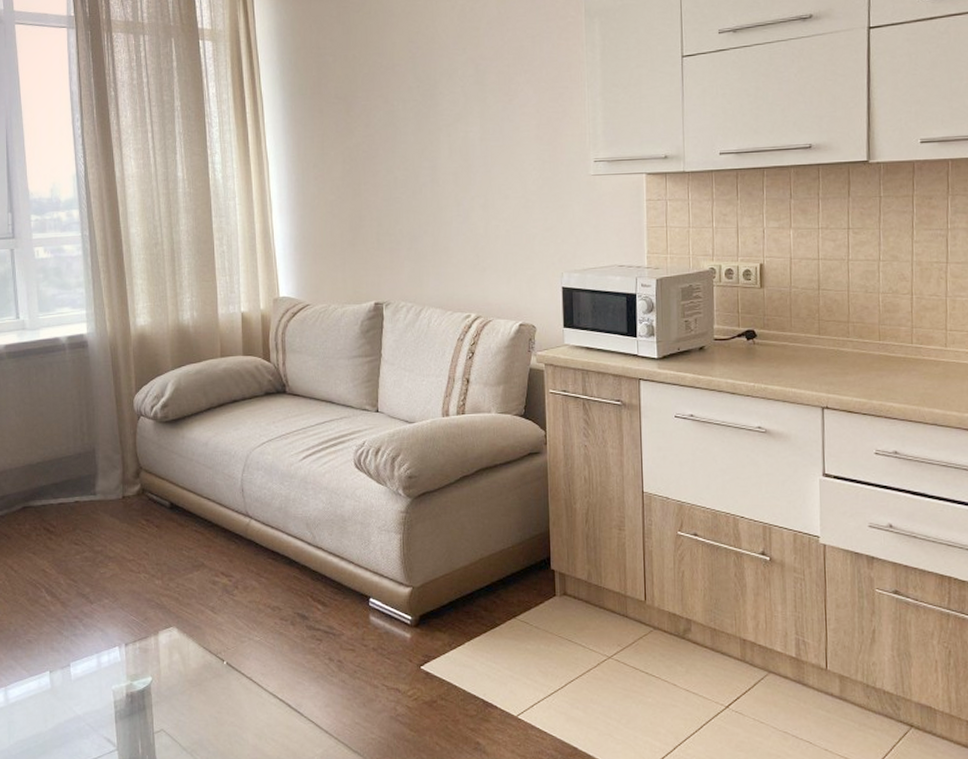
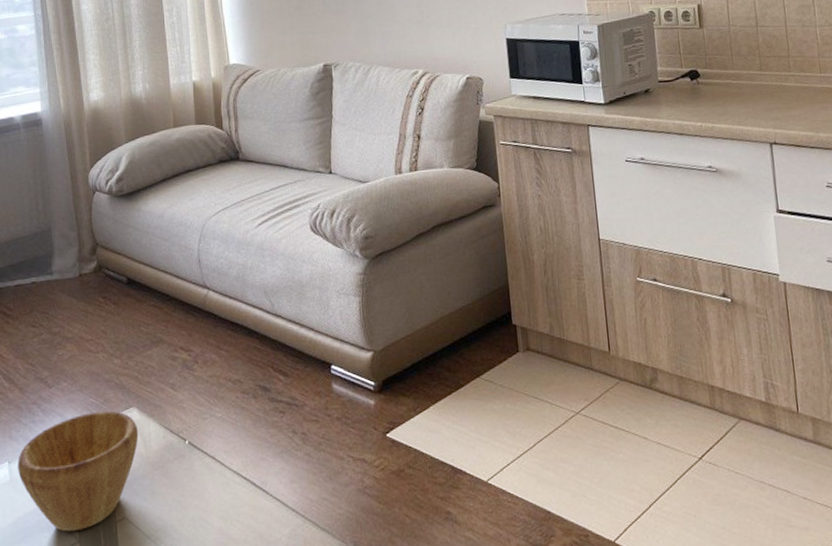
bowl: none [59,629,178,740] -> present [18,410,139,532]

